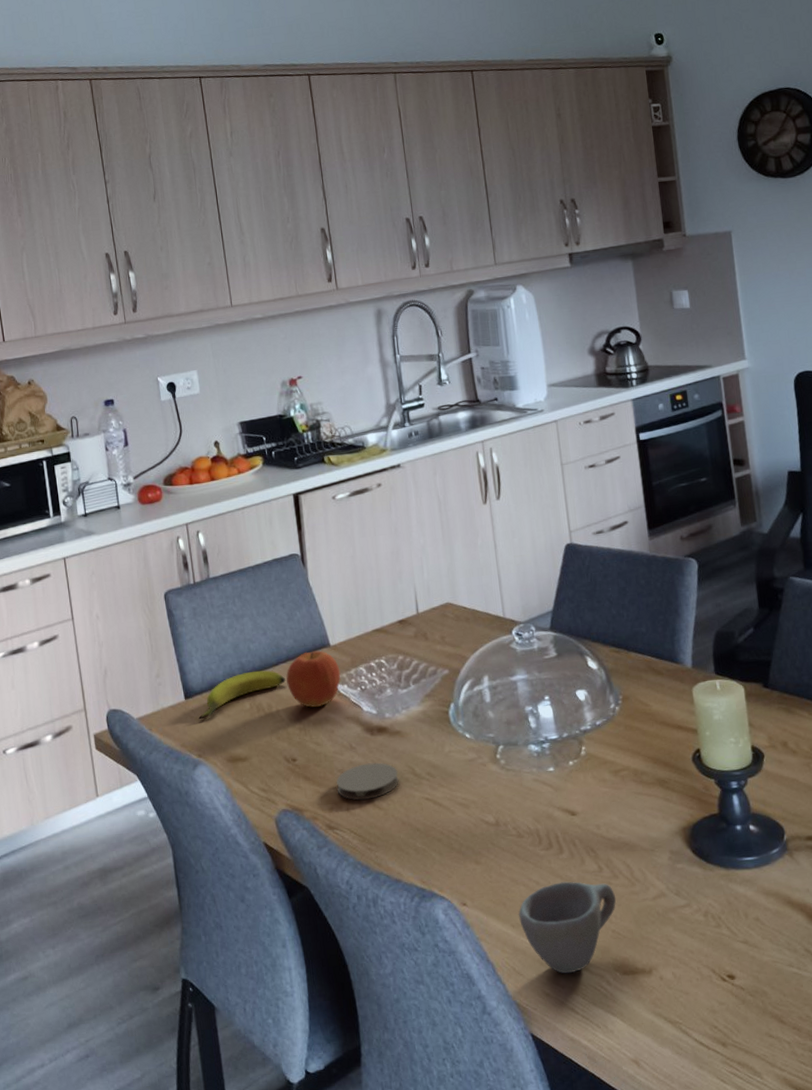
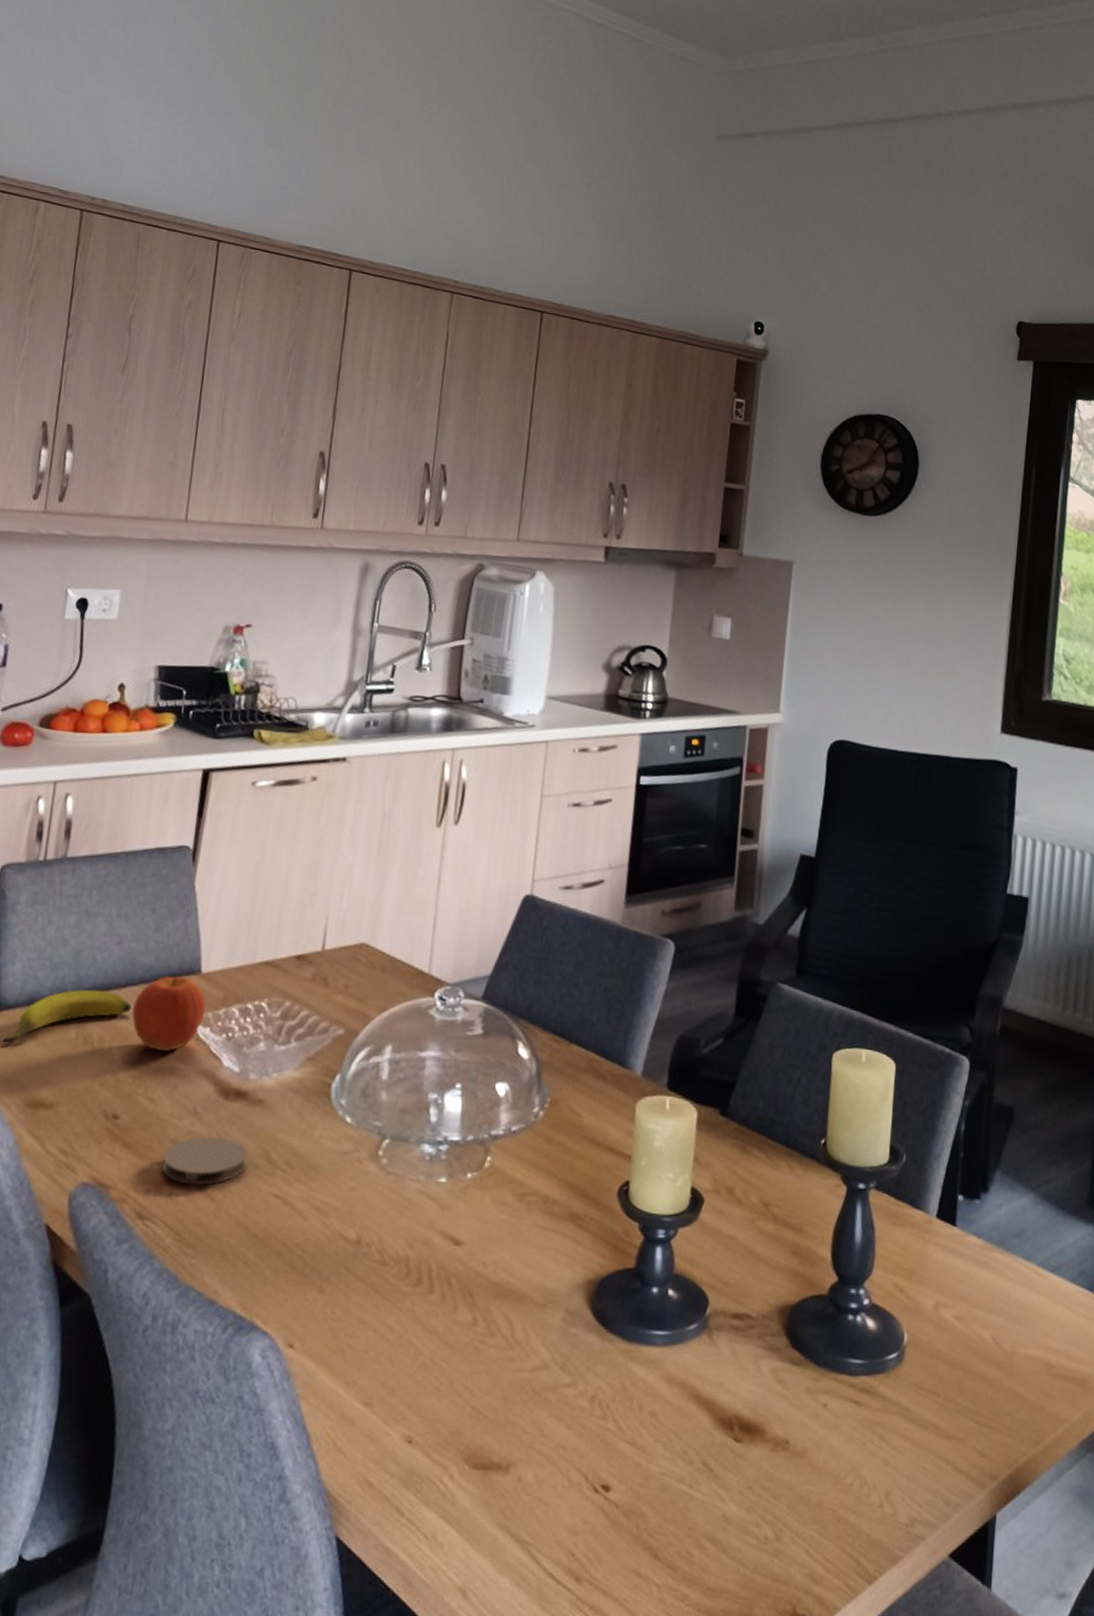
cup: present [518,881,617,974] -> none [356,1332,487,1459]

